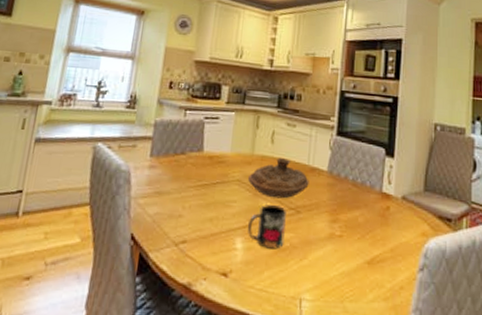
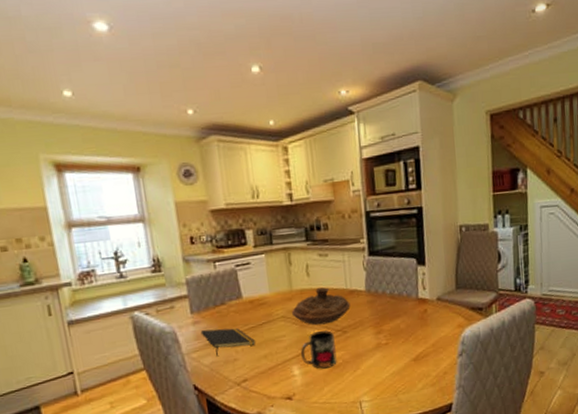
notepad: none [153,176,205,207] -> present [200,328,255,356]

